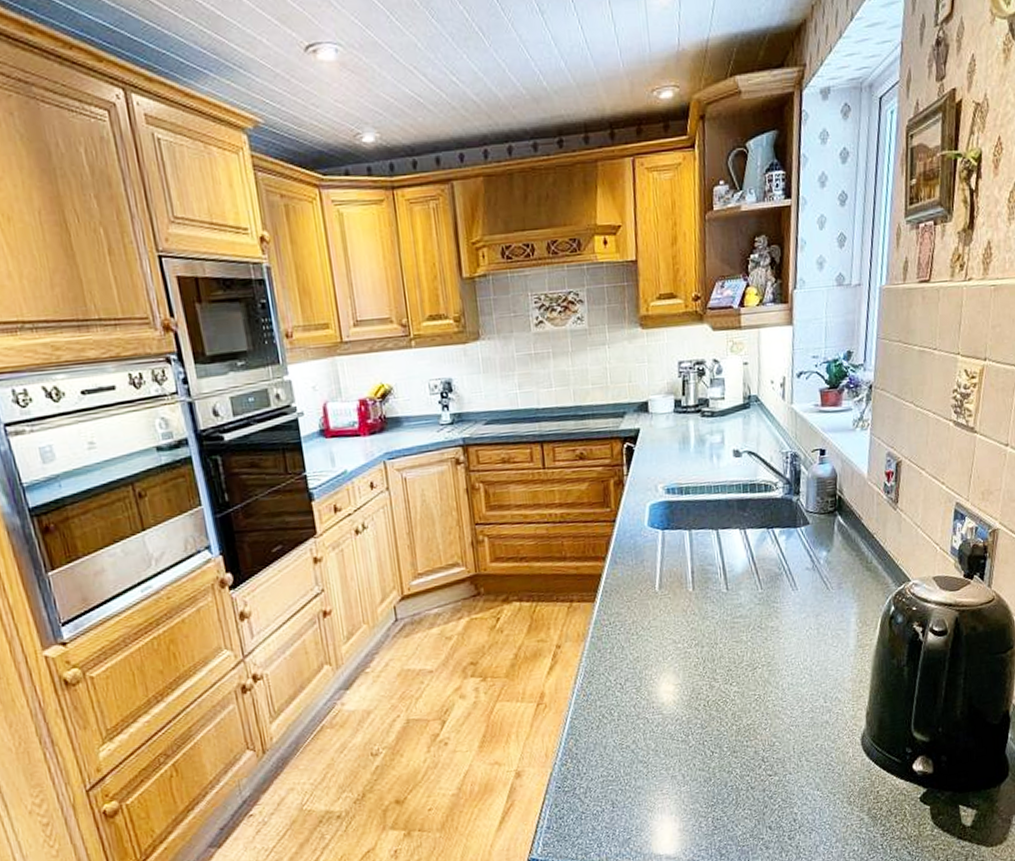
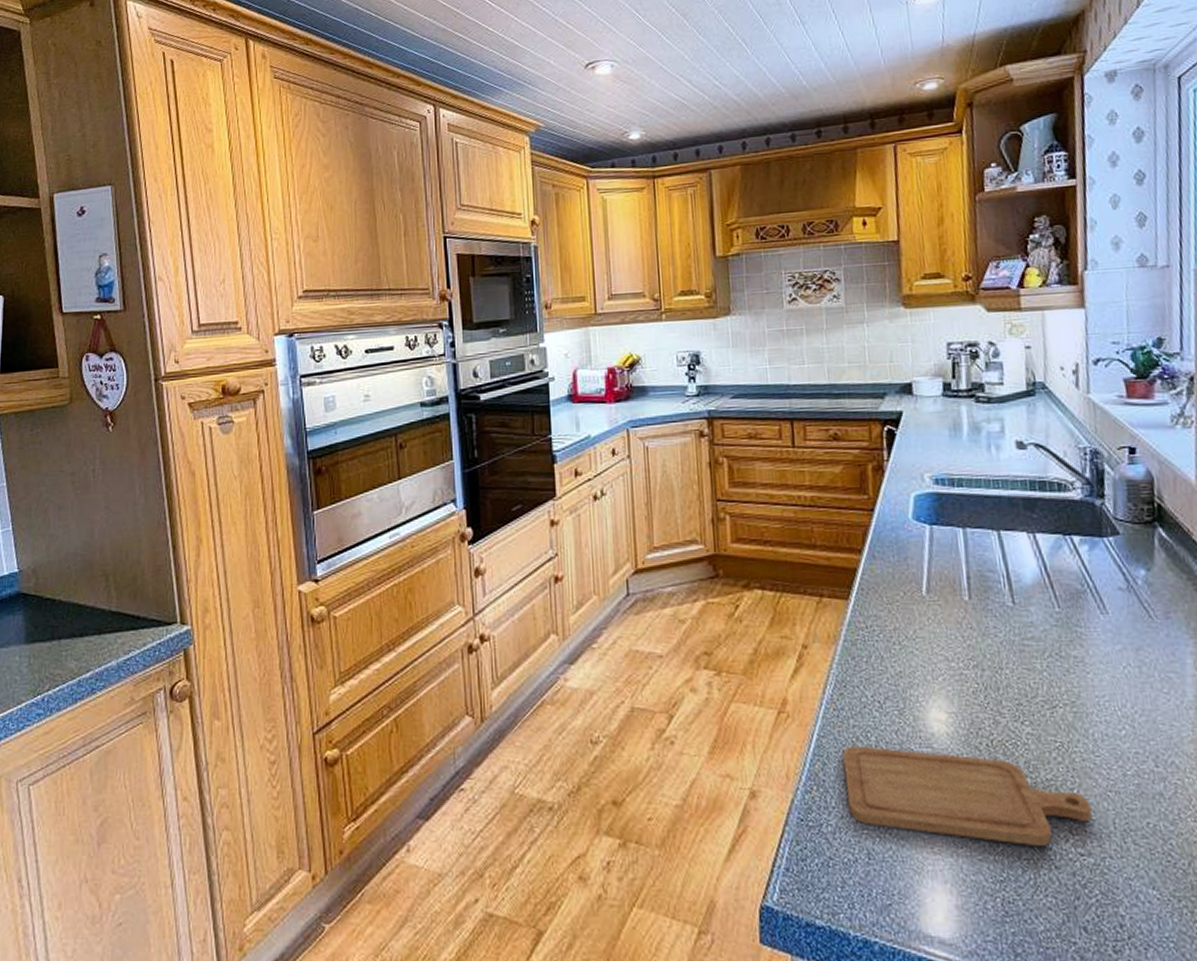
chopping board: none [591,715,779,782] -> present [842,746,1093,847]

